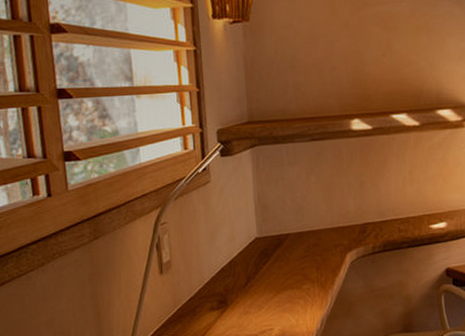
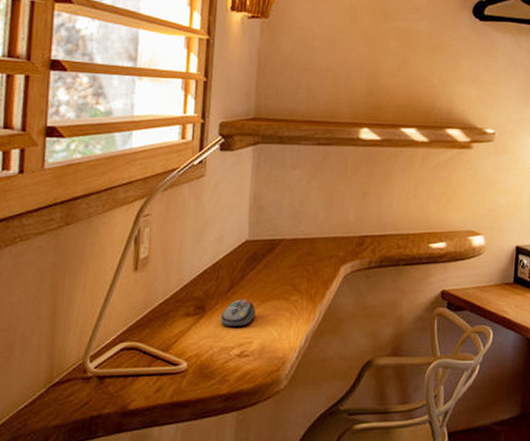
computer mouse: none [242,291,274,317] -> present [221,300,256,328]

